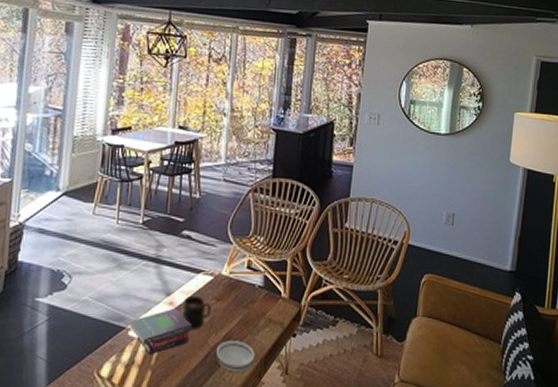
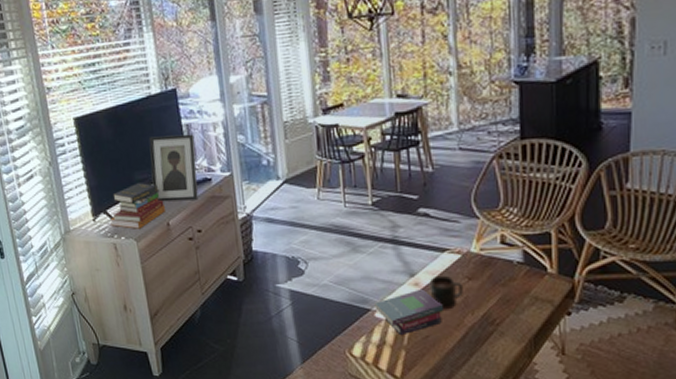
bowl: present [215,341,256,372] -> none [474,320,523,352]

